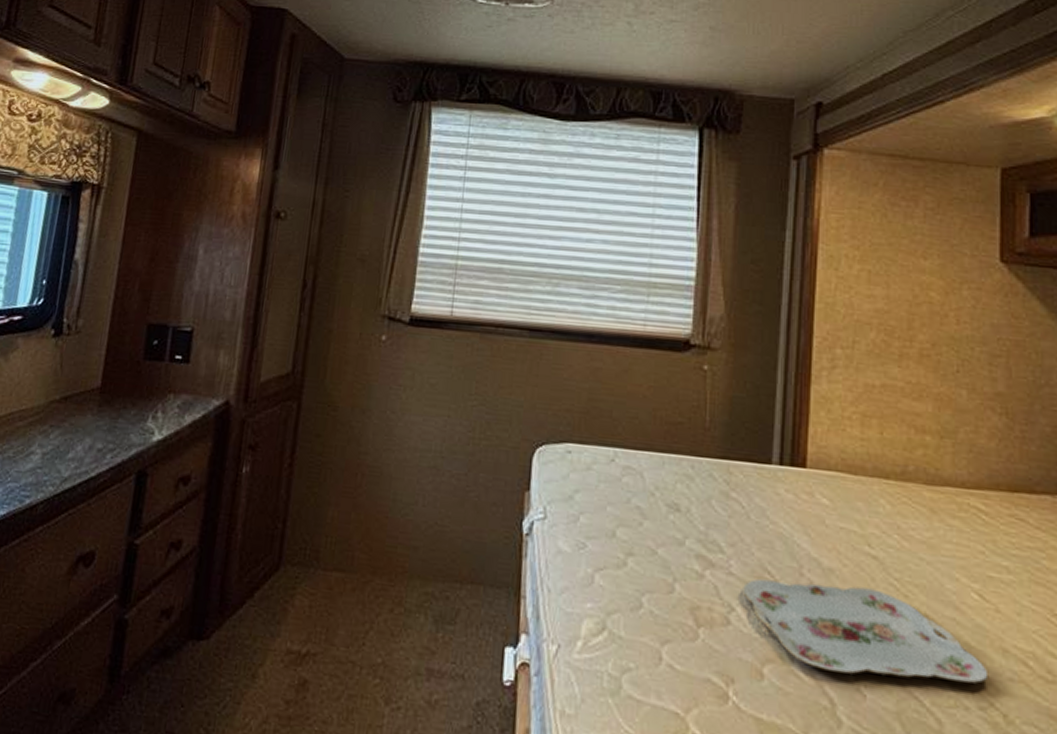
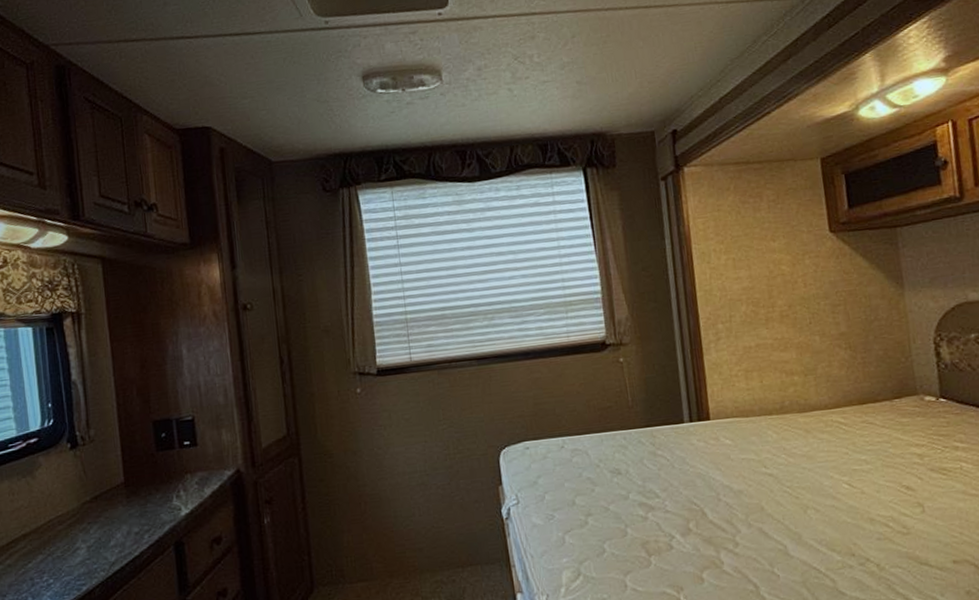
serving tray: present [743,578,989,684] -> none [678,498,863,565]

